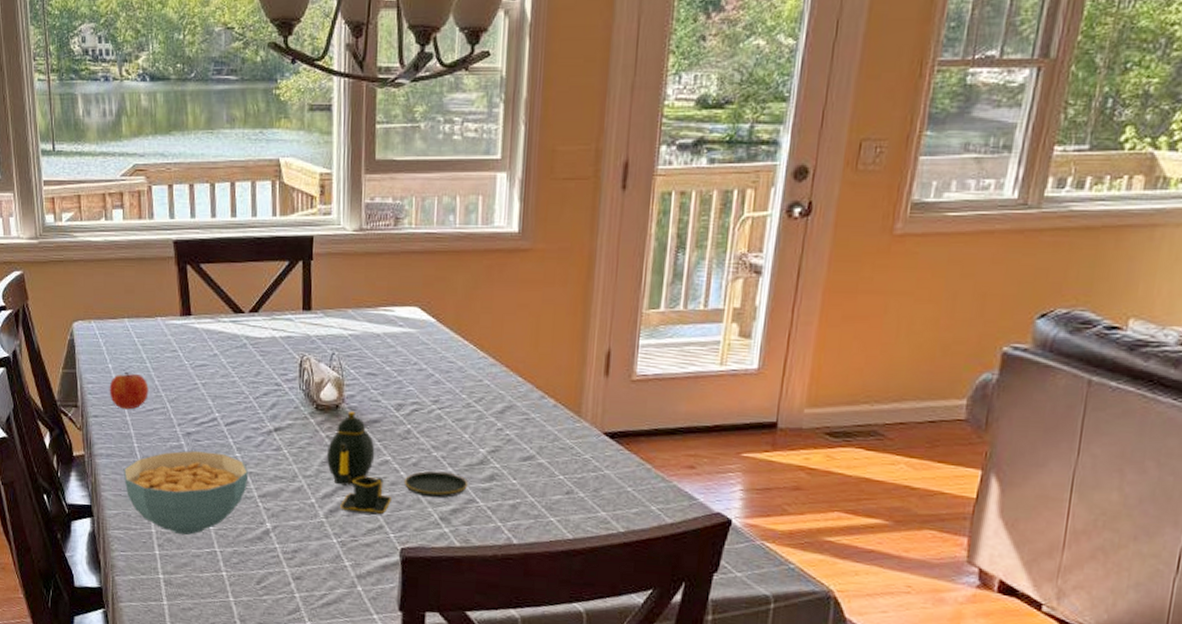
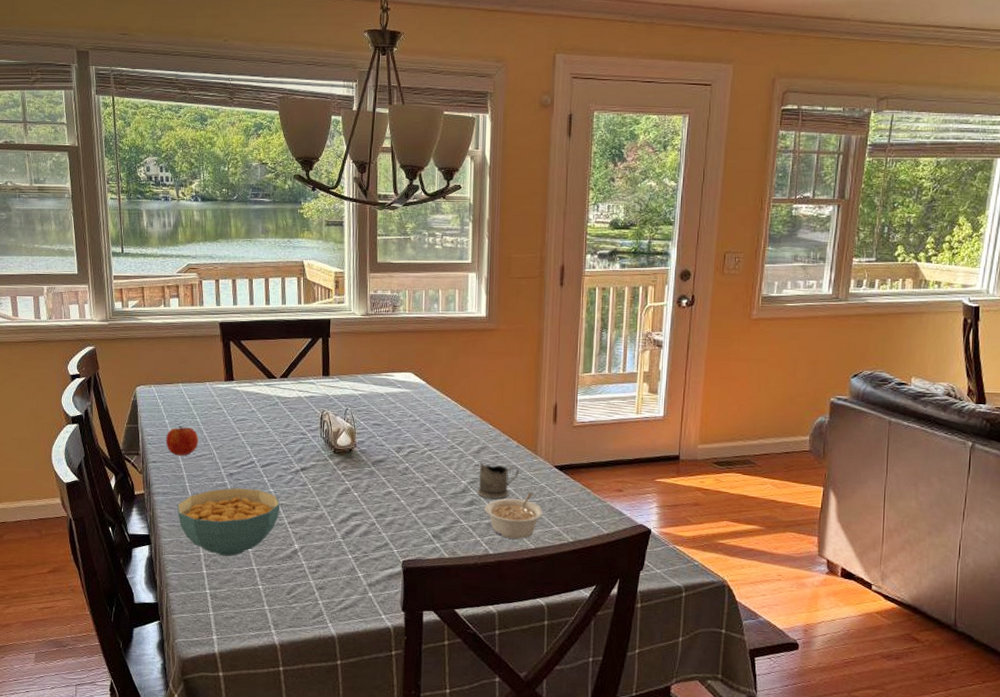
teapot: present [327,411,469,515] -> none [343,453,454,535]
tea glass holder: none [499,426,556,474] -> present [477,462,519,499]
legume: none [508,465,587,526] -> present [484,492,544,539]

